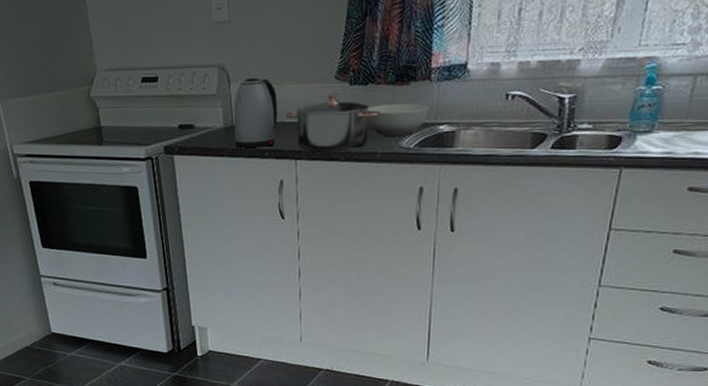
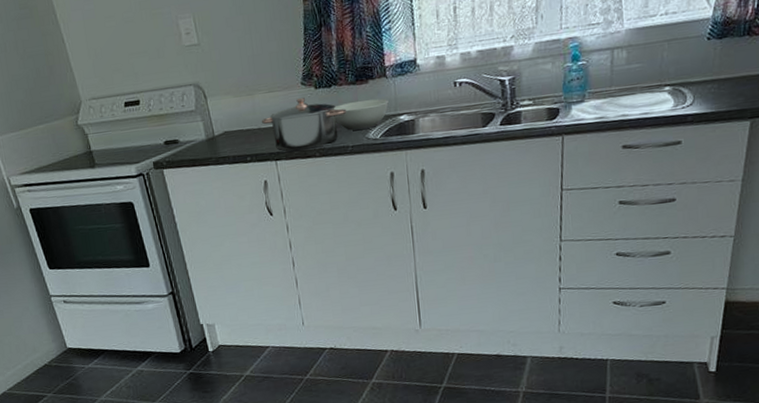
kettle: present [233,77,278,149] -> none [212,91,255,156]

